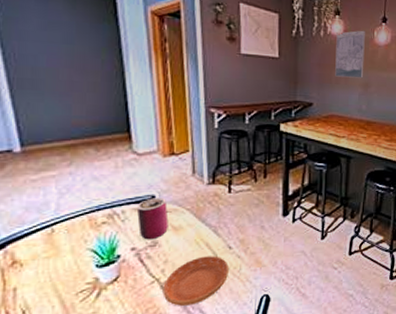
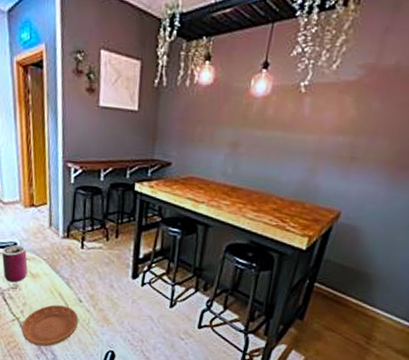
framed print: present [335,30,366,78] -> none [199,78,241,137]

